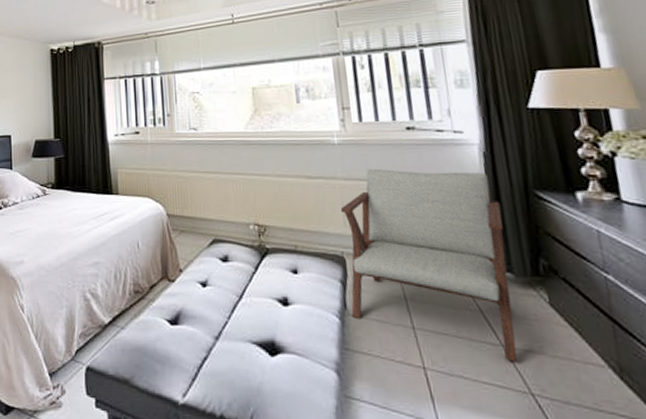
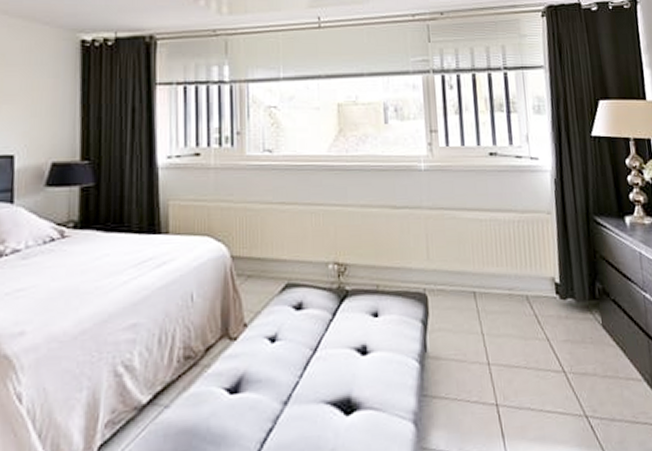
lounge chair: present [340,168,519,363] -> none [424,196,576,387]

